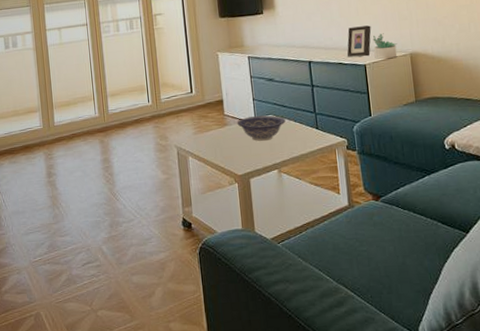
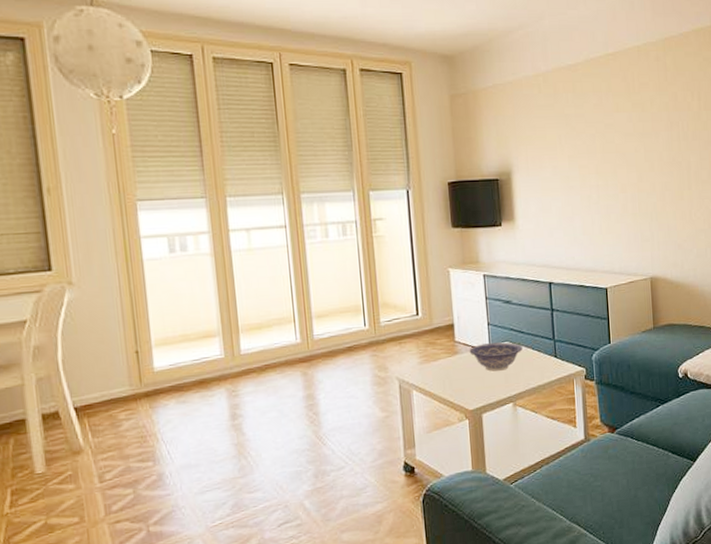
picture frame: present [346,25,371,57] -> none [588,245,614,280]
succulent plant: present [372,33,398,60] -> none [615,254,639,283]

